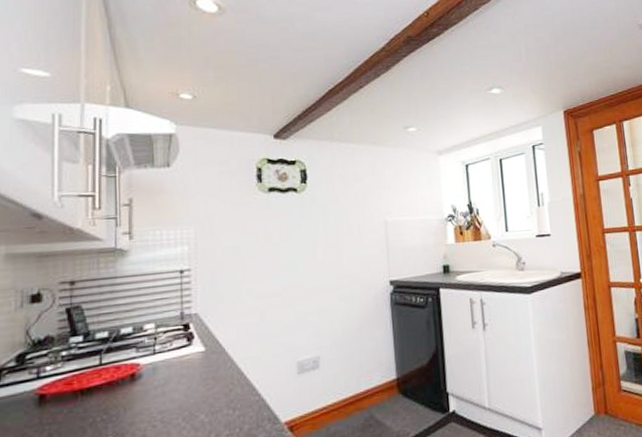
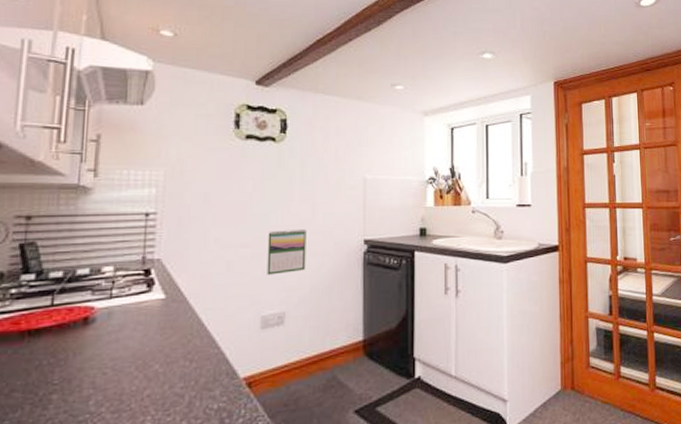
calendar: none [297,274,336,322] -> present [267,228,306,275]

